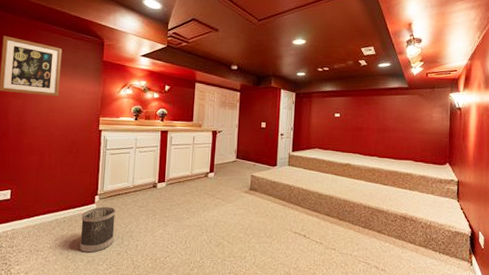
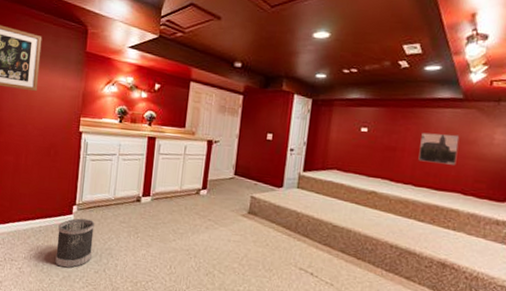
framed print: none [379,115,408,139] -> present [418,132,460,165]

